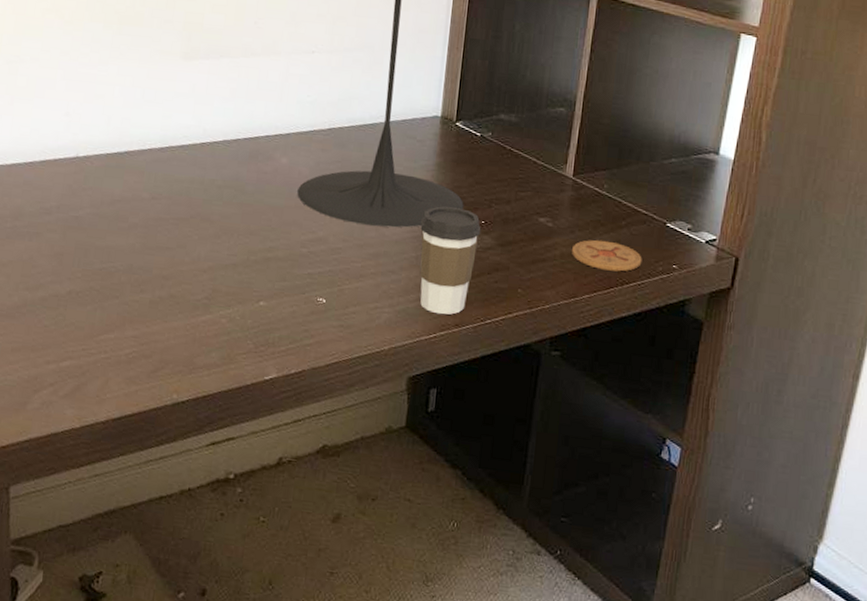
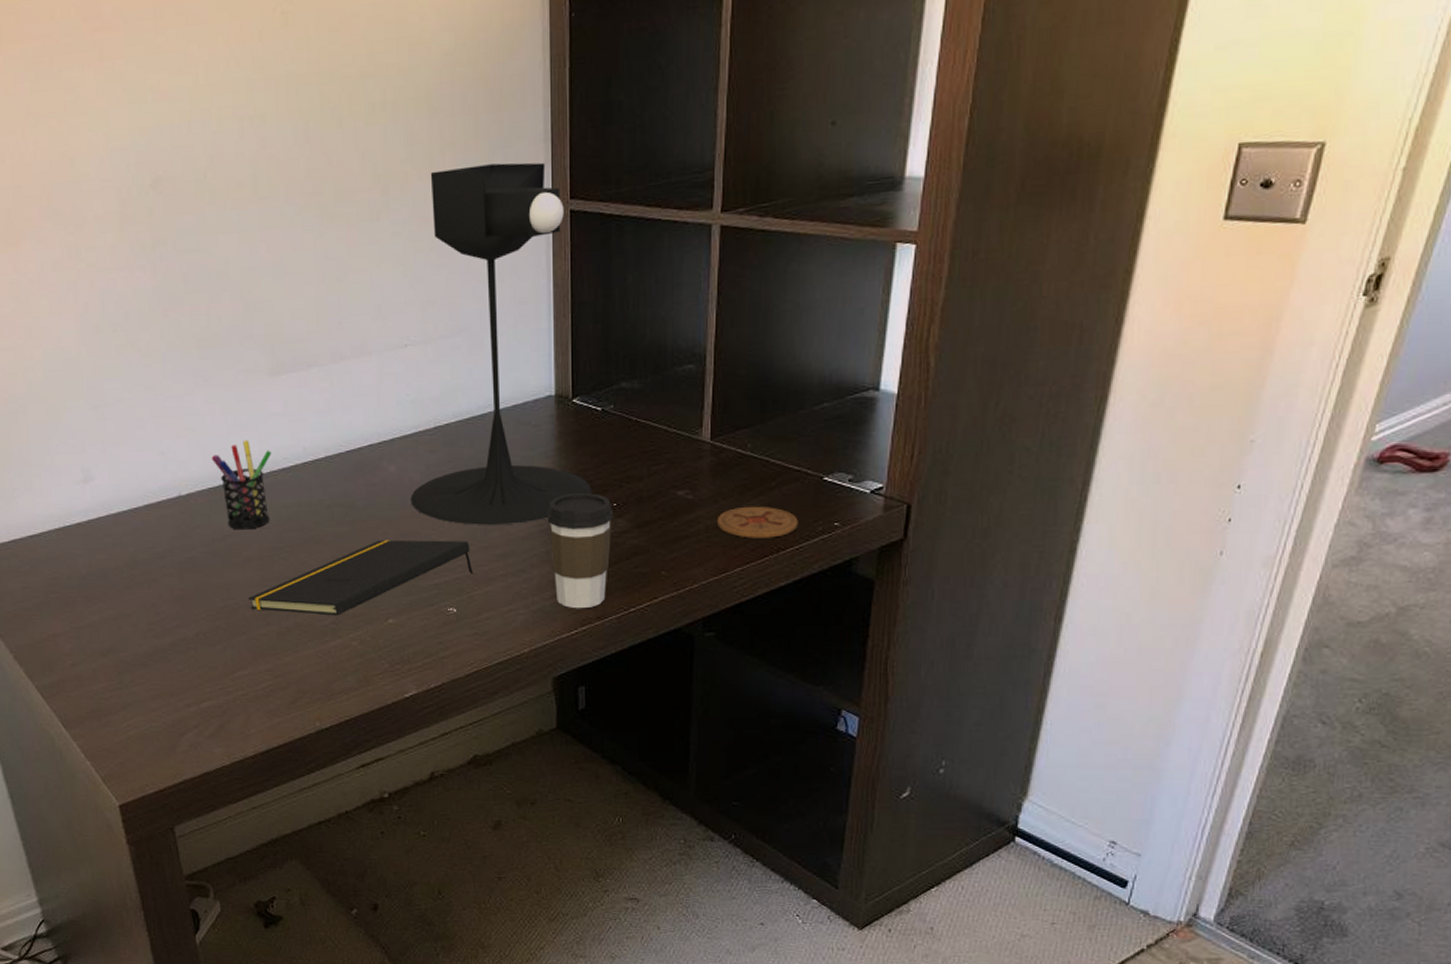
pen holder: none [114,114,173,198] -> present [211,440,272,530]
notepad: none [127,225,347,292] -> present [248,540,473,616]

